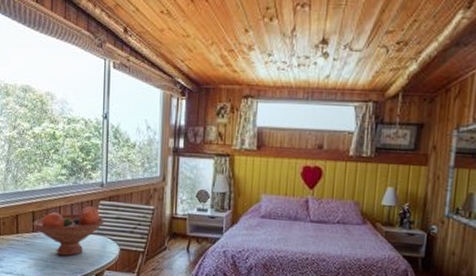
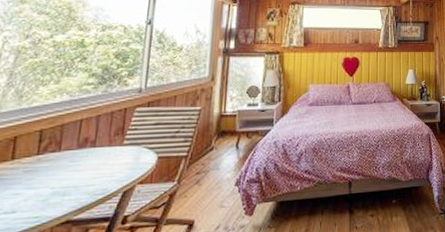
fruit bowl: present [33,206,105,256] -> none [38,115,140,178]

